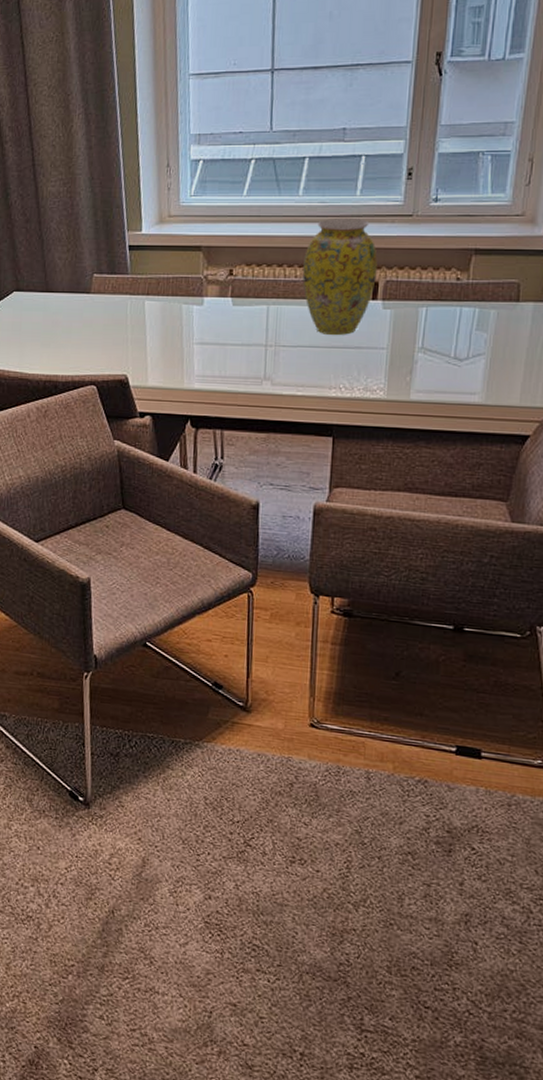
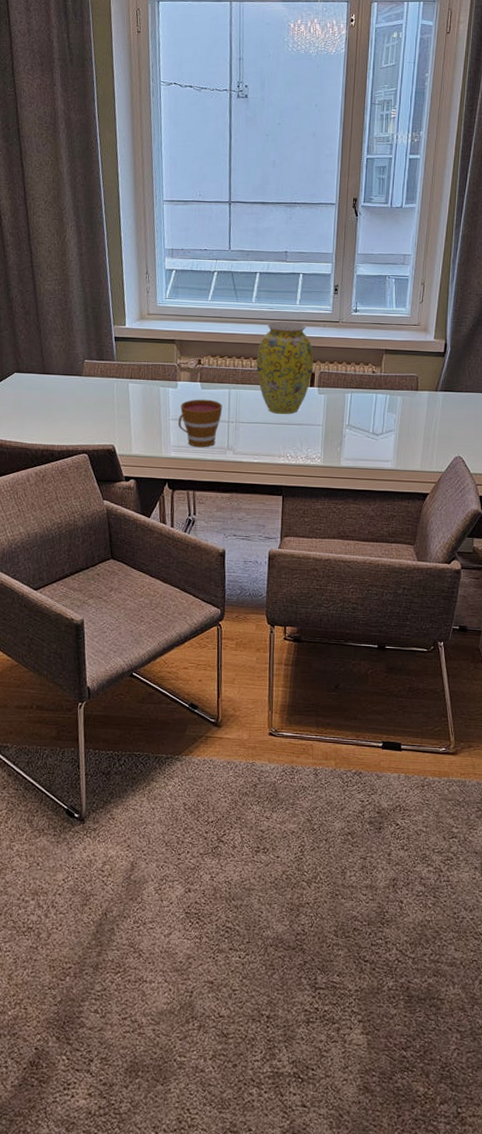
cup: none [204,318,259,378] -> present [178,399,223,448]

